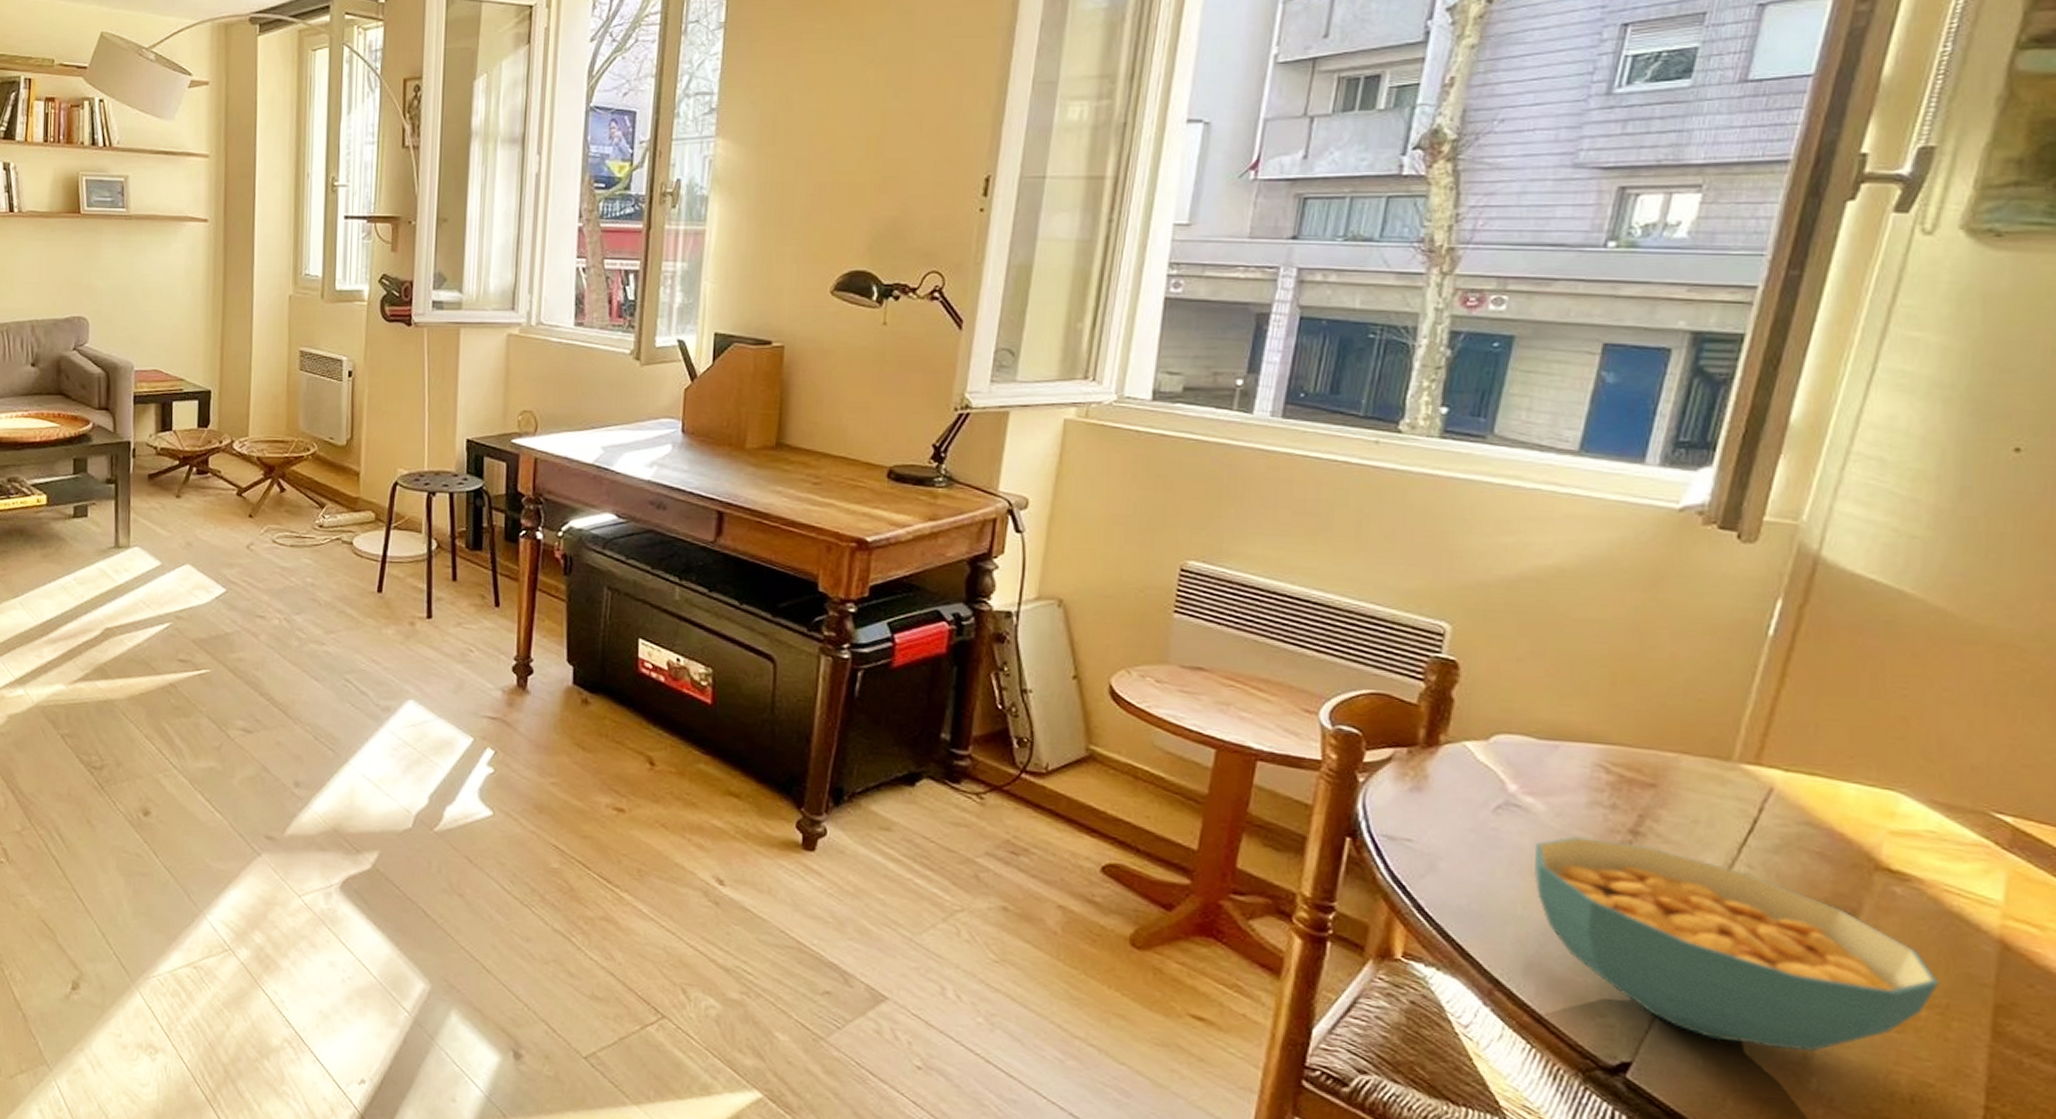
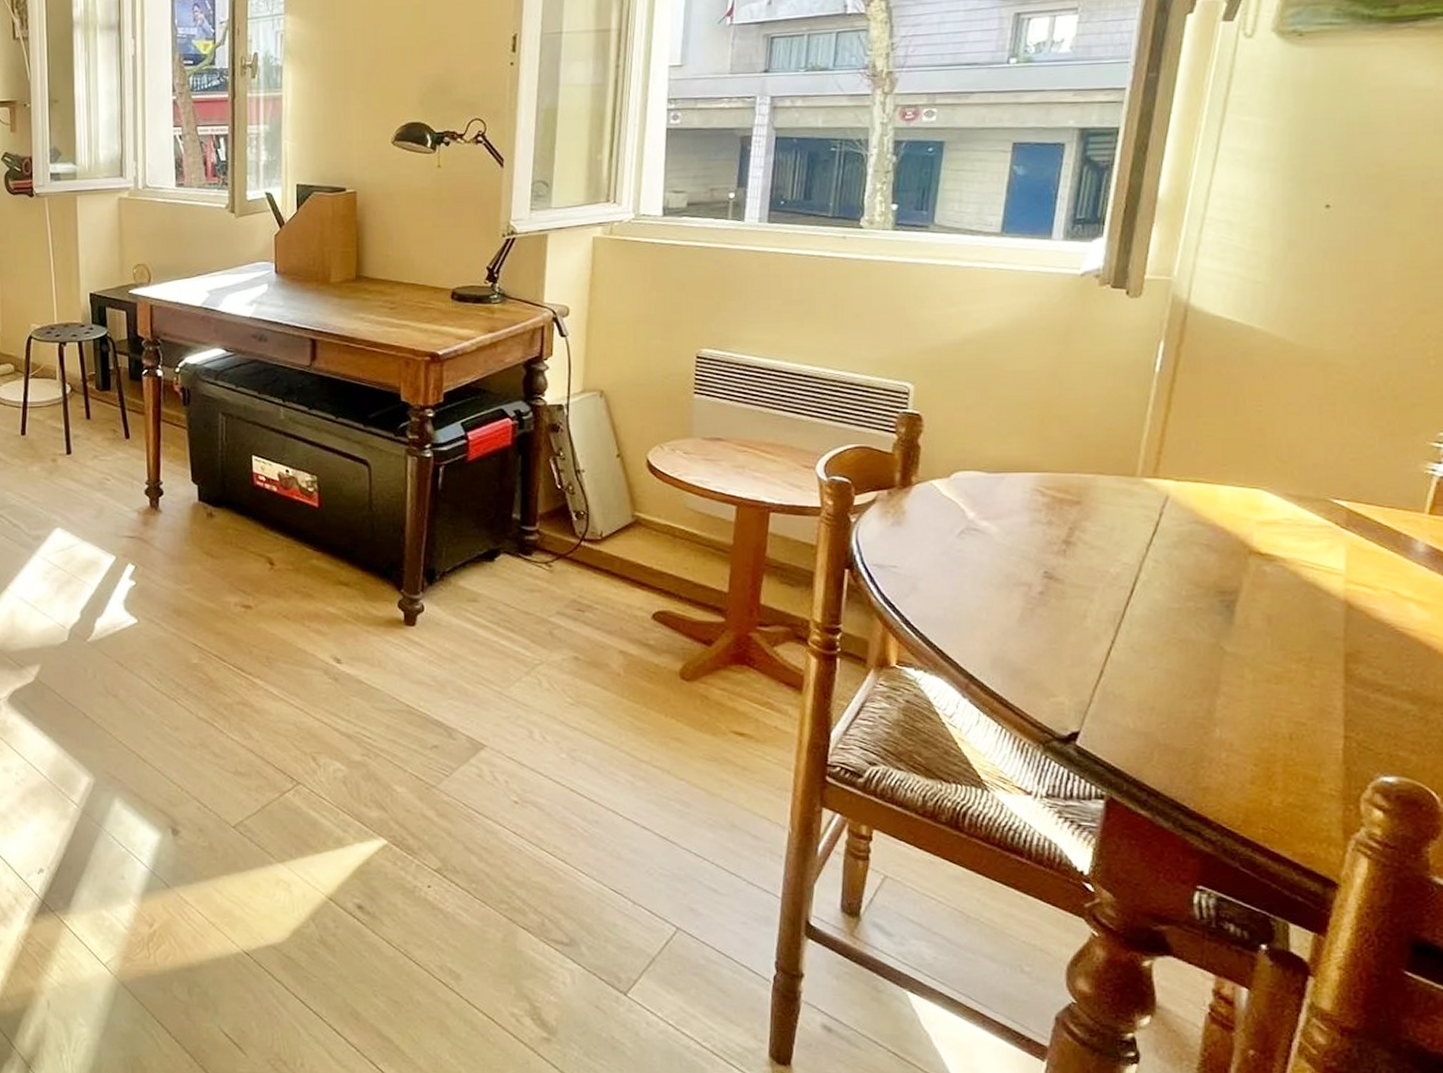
cereal bowl: present [1534,836,1940,1052] -> none [993,551,1304,708]

